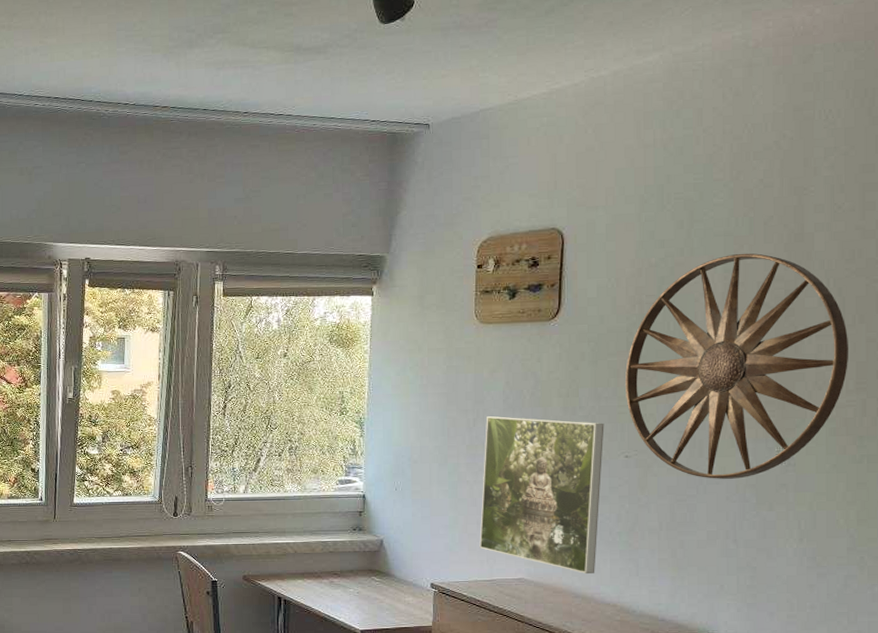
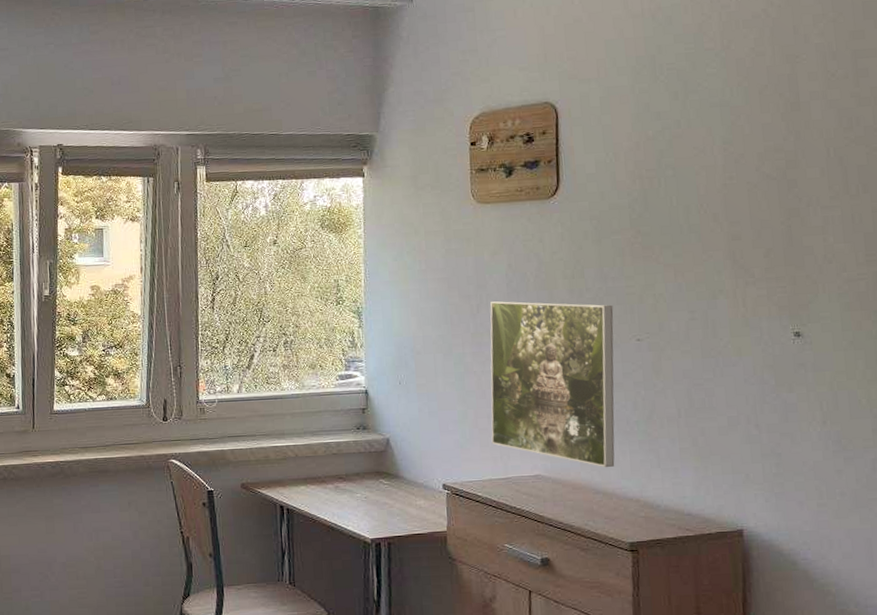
wall art: present [625,253,849,479] -> none [630,123,856,361]

